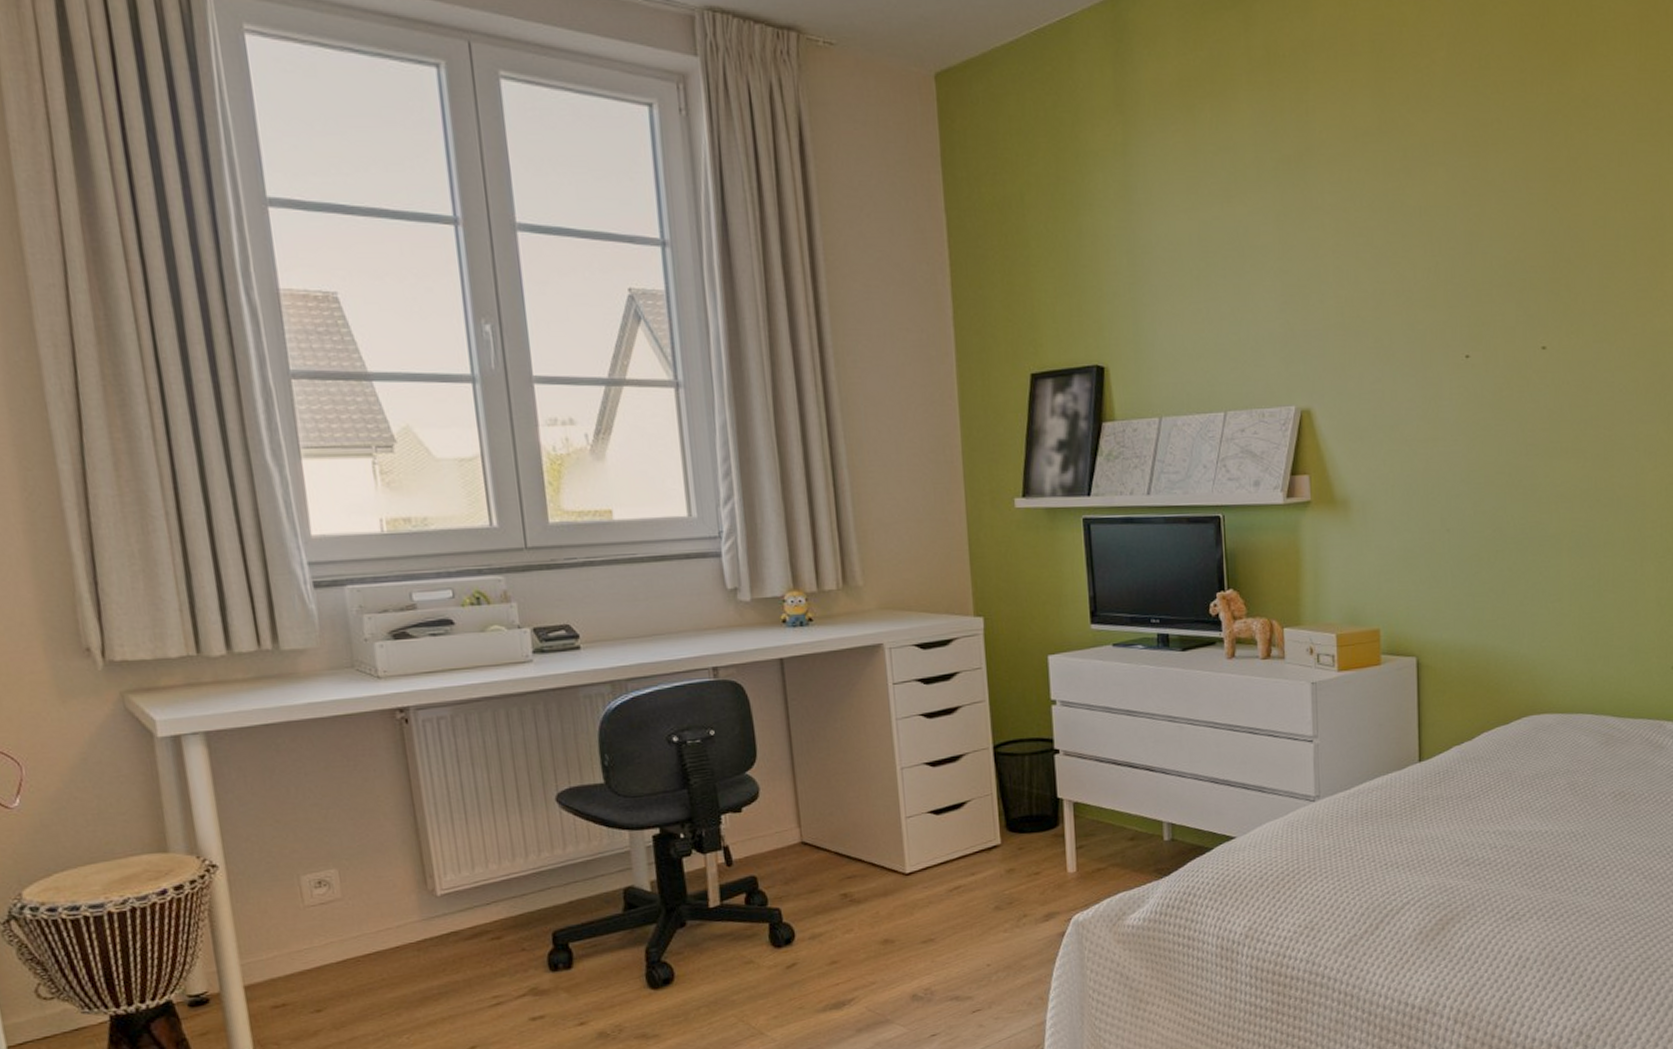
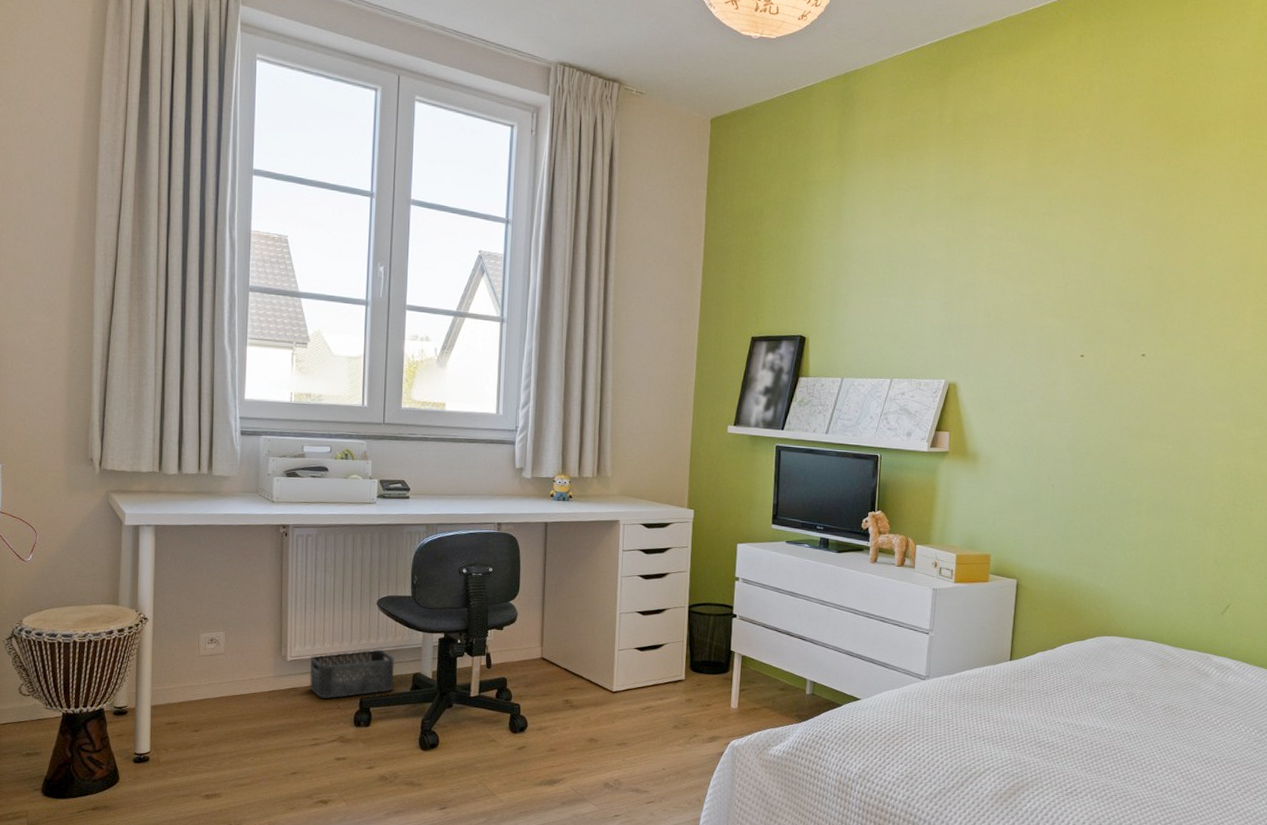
storage bin: none [471,862,599,940] -> present [309,649,395,699]

